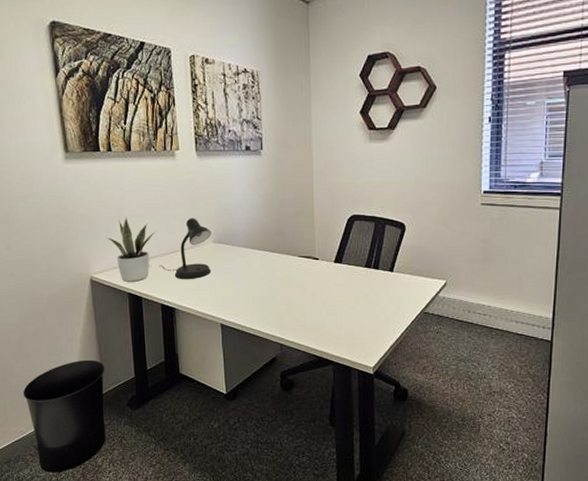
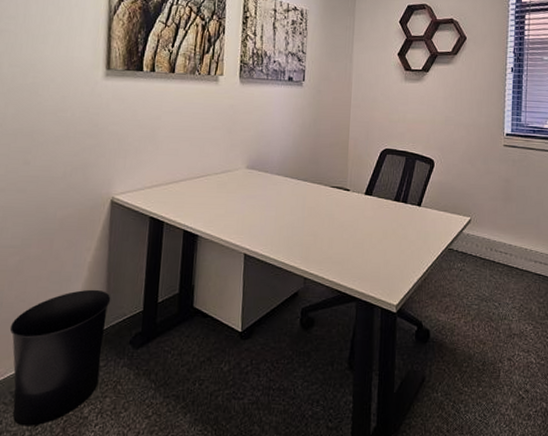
potted plant: present [106,216,156,282] -> none [136,137,189,205]
desk lamp: present [149,218,212,279] -> none [177,142,246,205]

